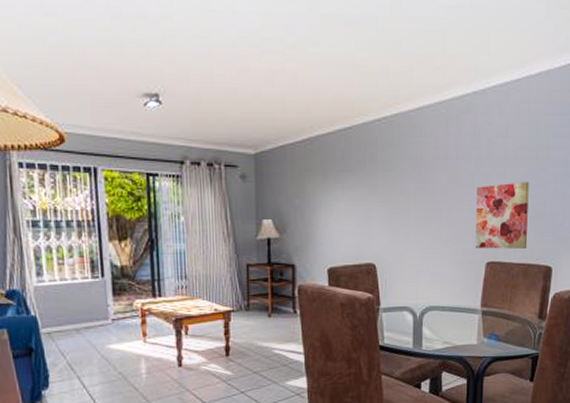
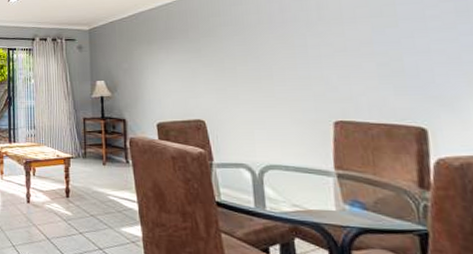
wall art: present [475,182,529,249] -> none [309,39,387,108]

